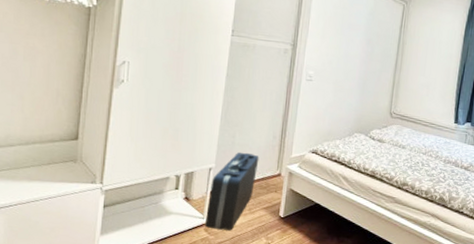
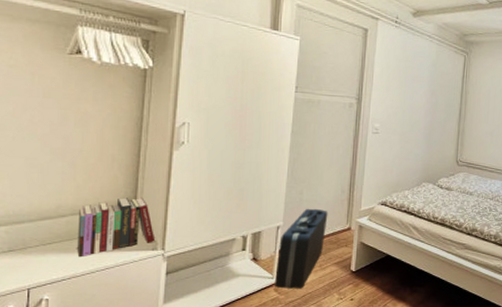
books: none [23,131,95,186] -> present [77,197,156,258]

